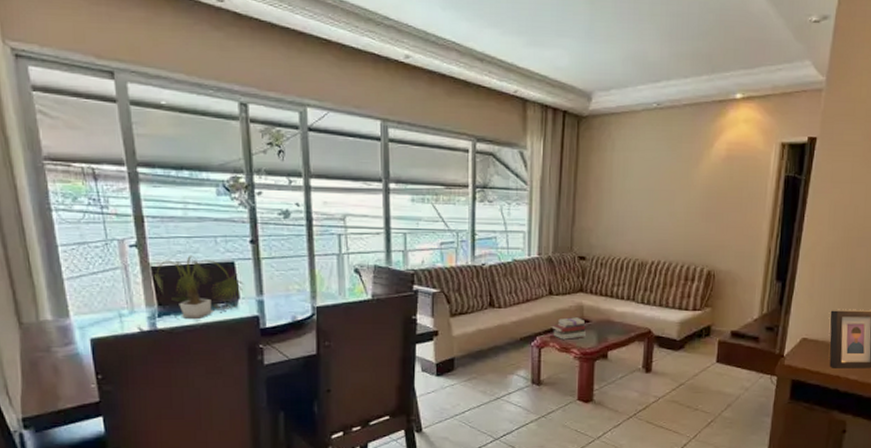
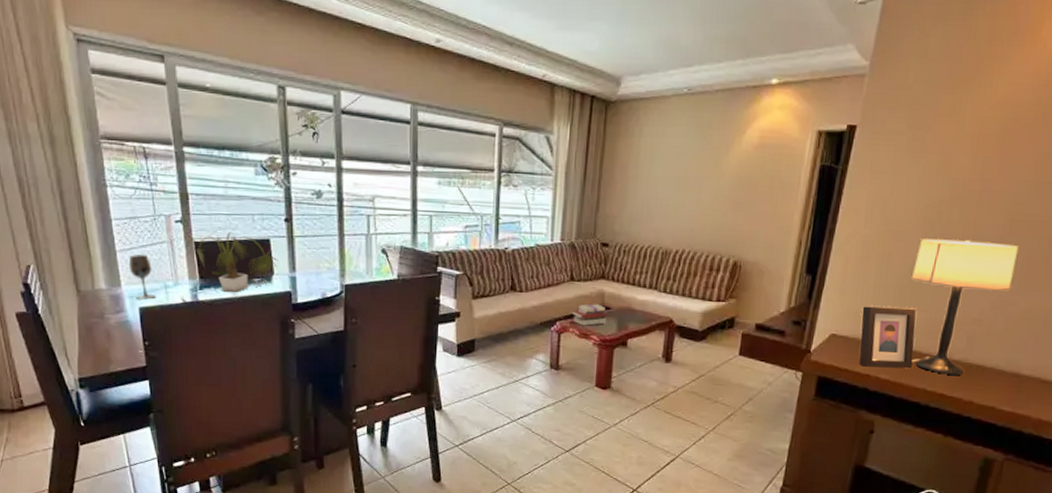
wine glass: none [79,281,109,331] -> present [129,254,155,301]

